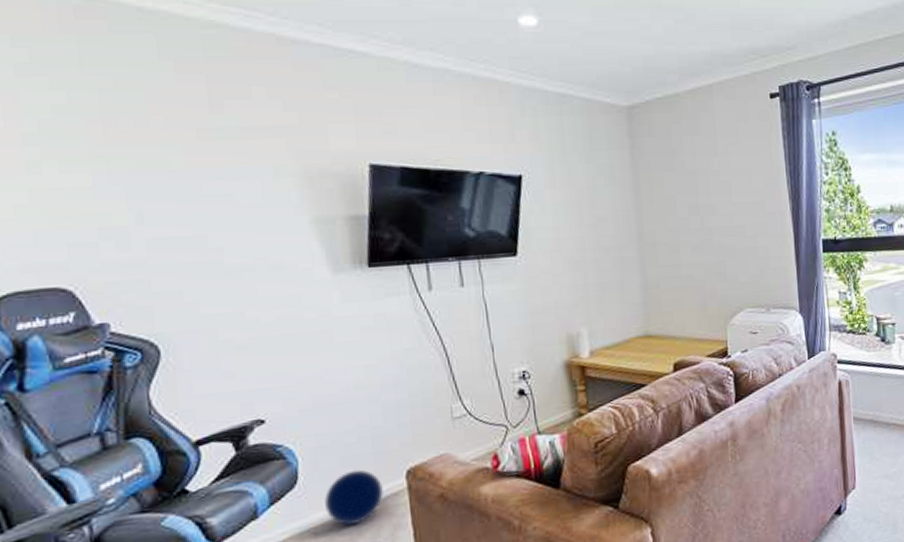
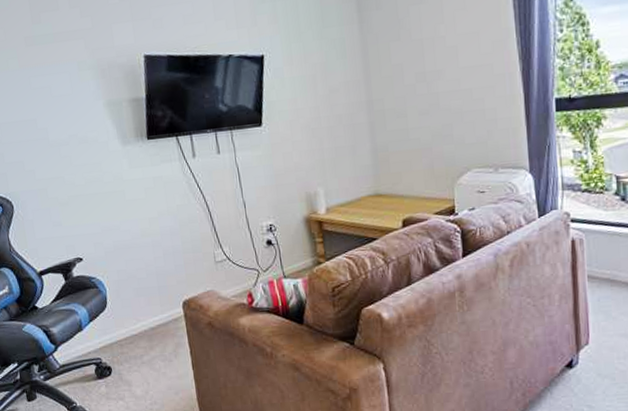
ball: present [325,469,384,525] -> none [126,299,167,341]

